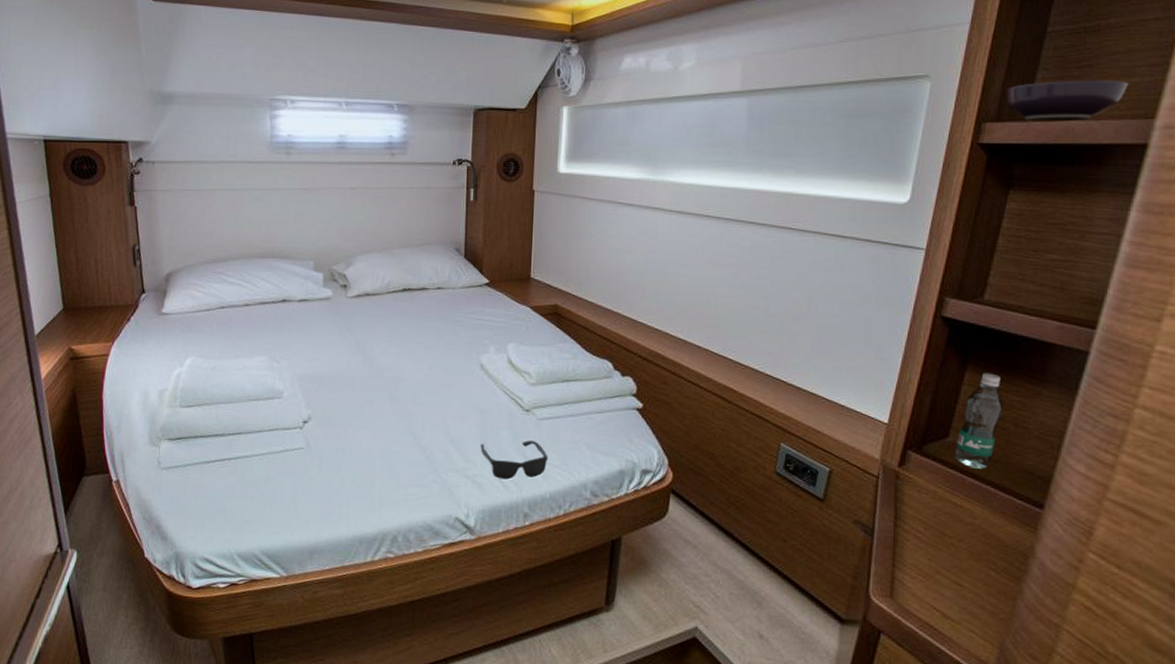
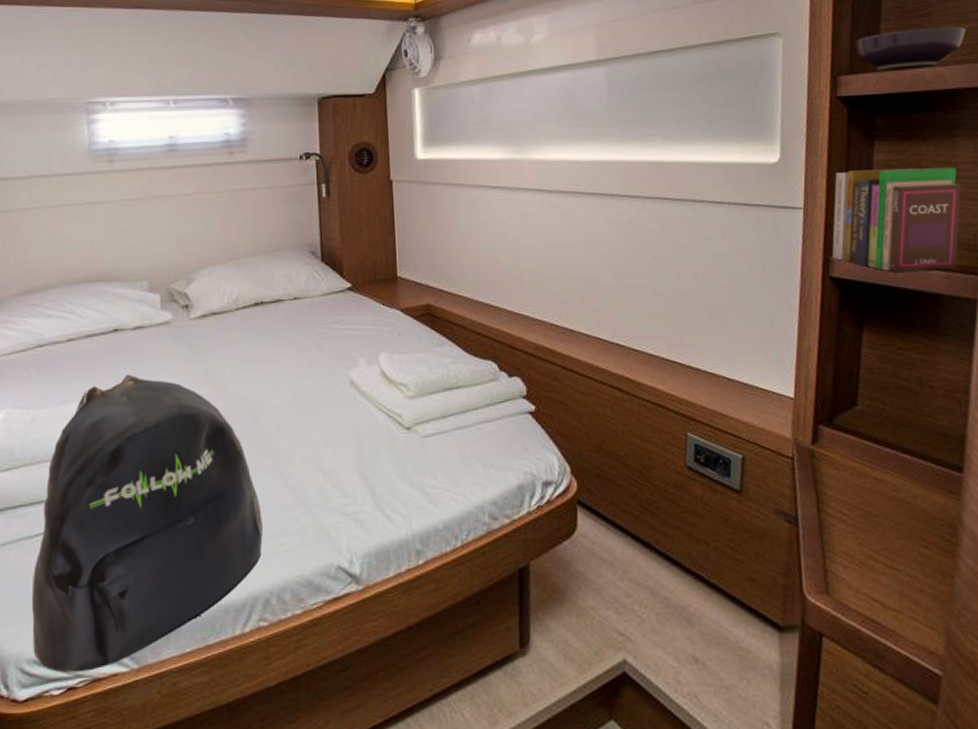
backpack: none [205,339,397,573] -> present [31,374,264,673]
sunglasses: present [480,440,549,480] -> none [358,462,438,513]
books: none [948,217,1094,322] -> present [832,167,962,272]
bottle: present [955,373,1004,469] -> none [865,332,907,437]

